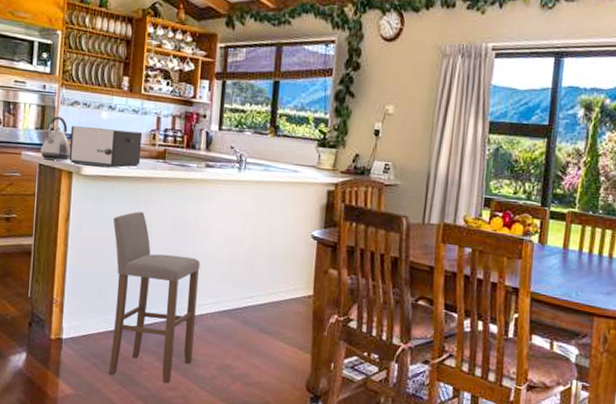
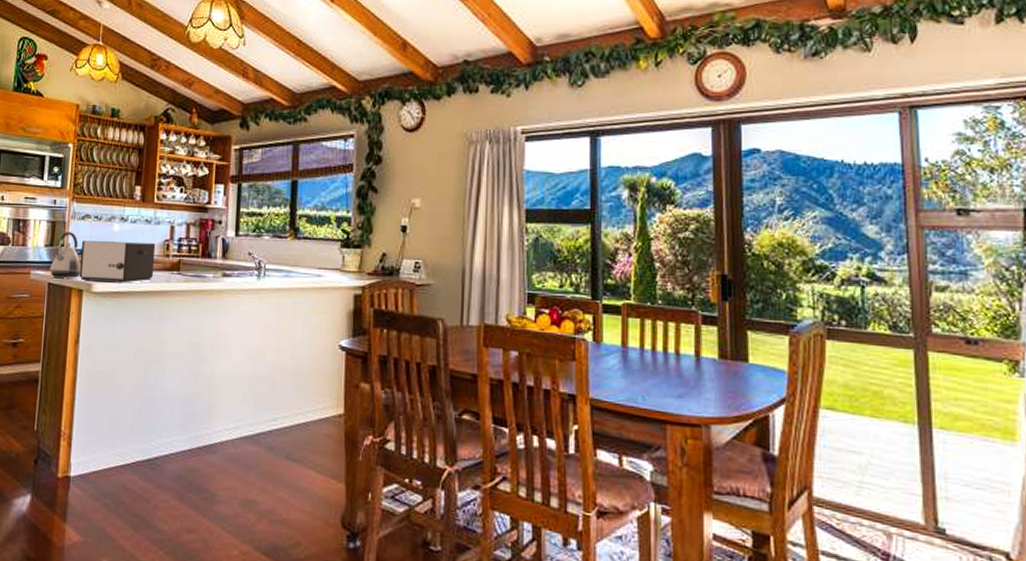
bar stool: present [109,211,200,383] -> none [121,329,219,524]

